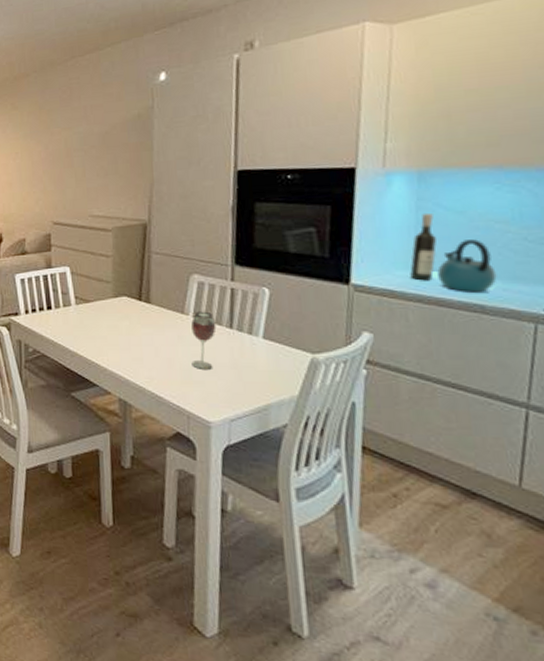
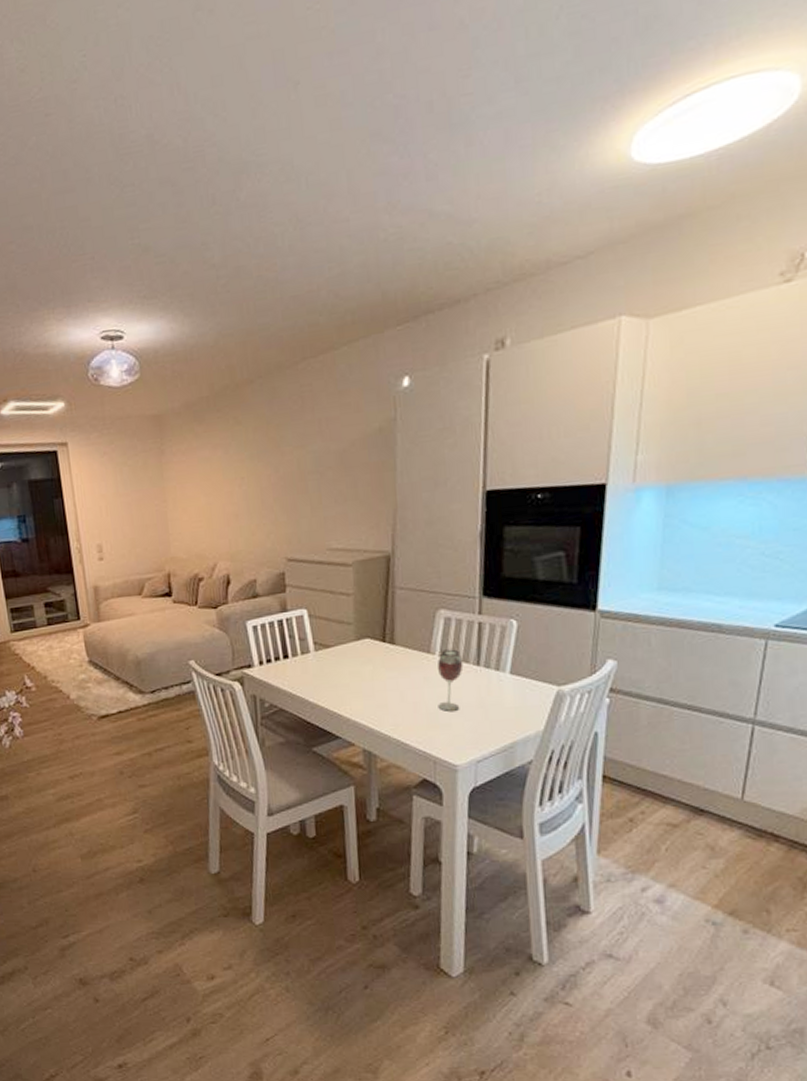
bottle: present [410,212,438,281] -> none [654,530,682,603]
kettle: present [437,239,497,292] -> none [680,556,735,612]

